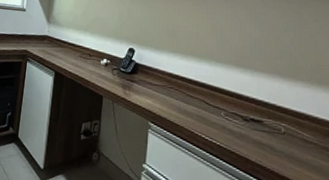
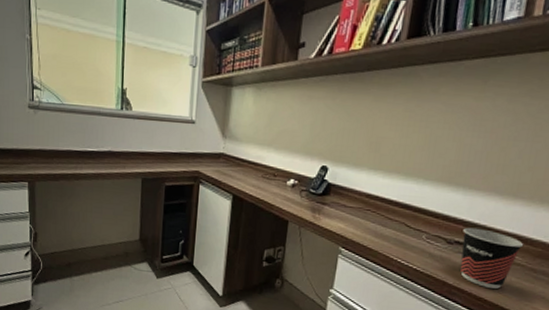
cup: none [256,105,311,167] -> present [460,227,523,289]

